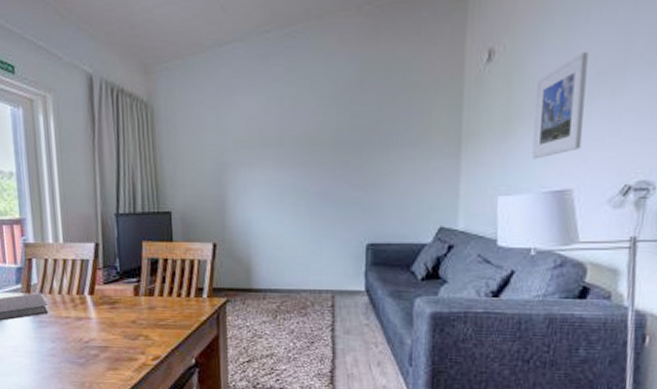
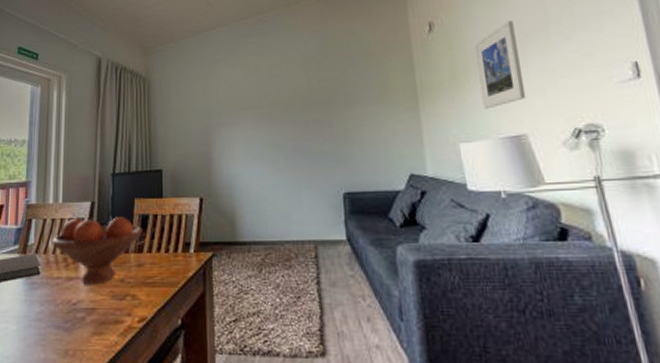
fruit bowl: none [56,259,153,325] -> present [52,217,143,285]

